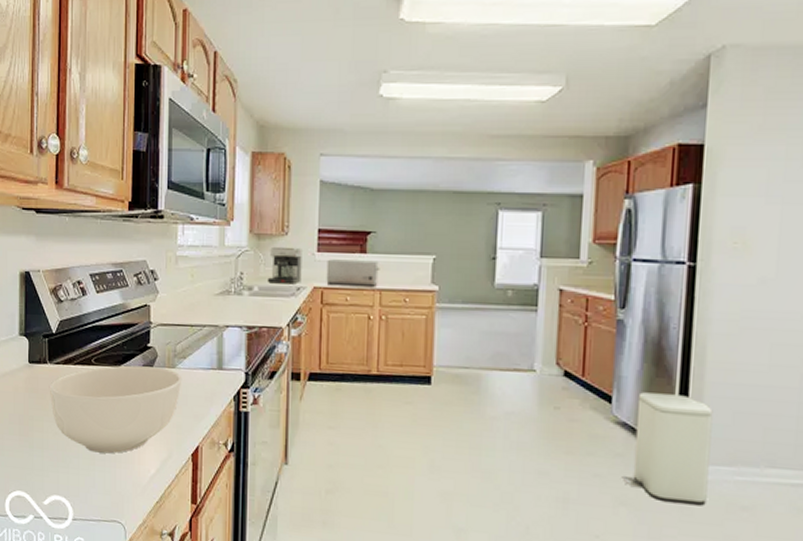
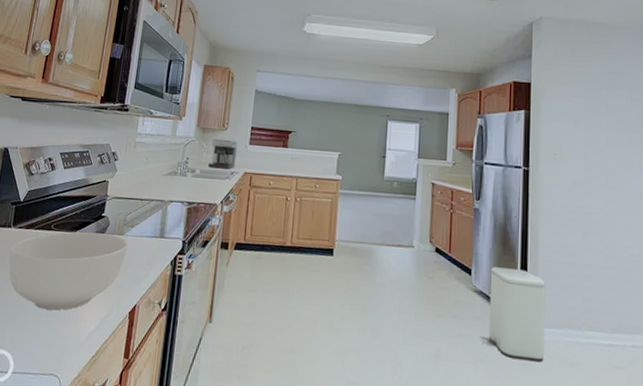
toaster: present [326,259,380,288] -> none [255,151,298,175]

